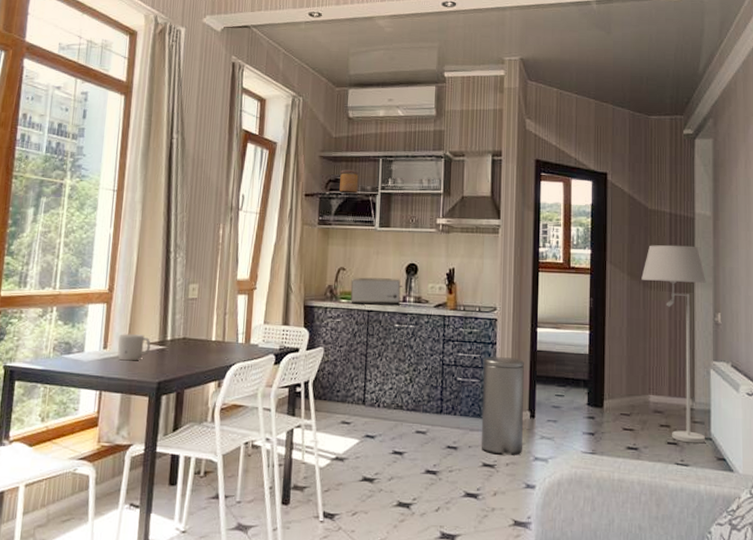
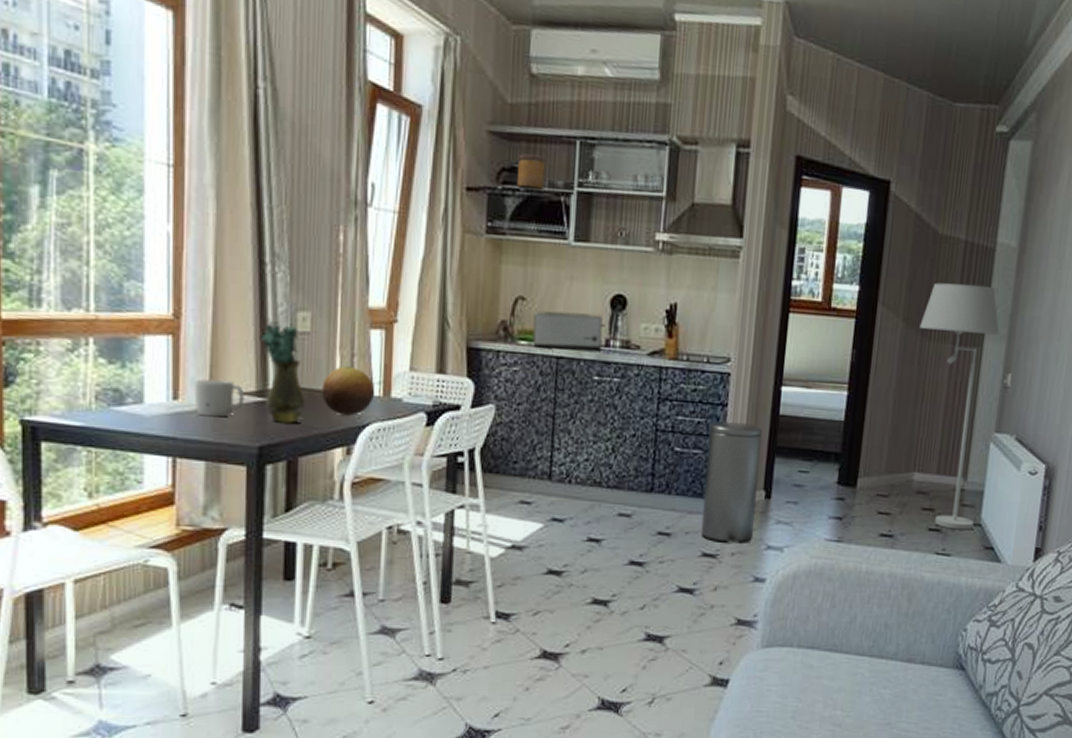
vase: none [163,289,192,364] -> present [259,318,305,423]
fruit: none [202,321,240,358] -> present [321,366,375,416]

